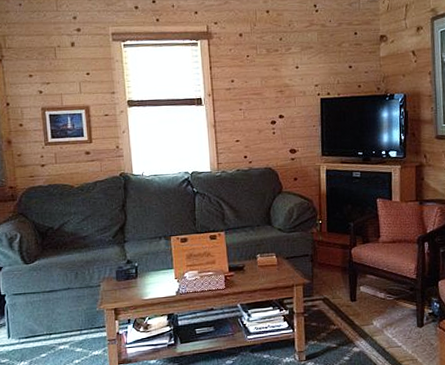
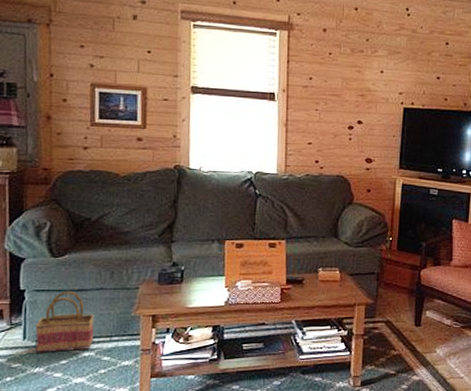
basket: none [17,293,66,349] -> present [35,291,94,353]

